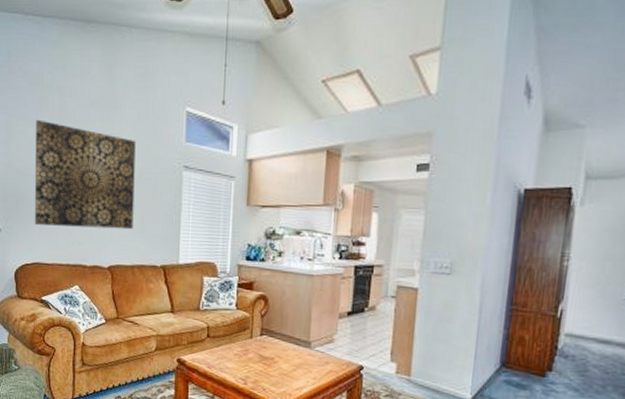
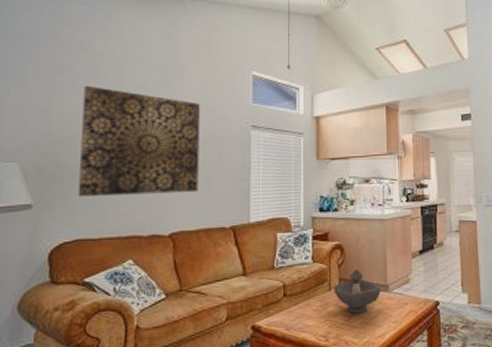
decorative bowl: none [255,321,303,364] -> present [334,269,381,314]

